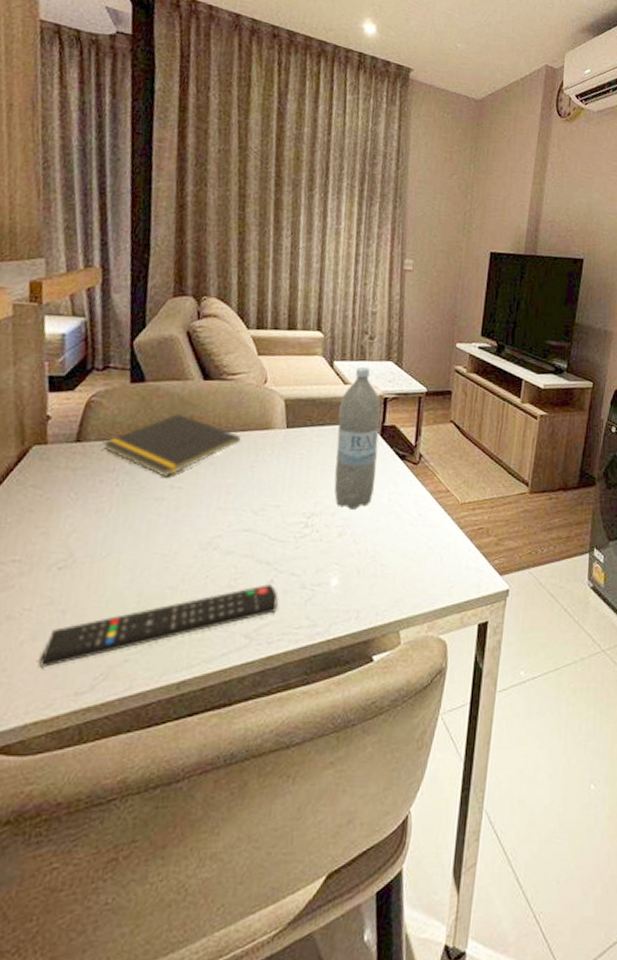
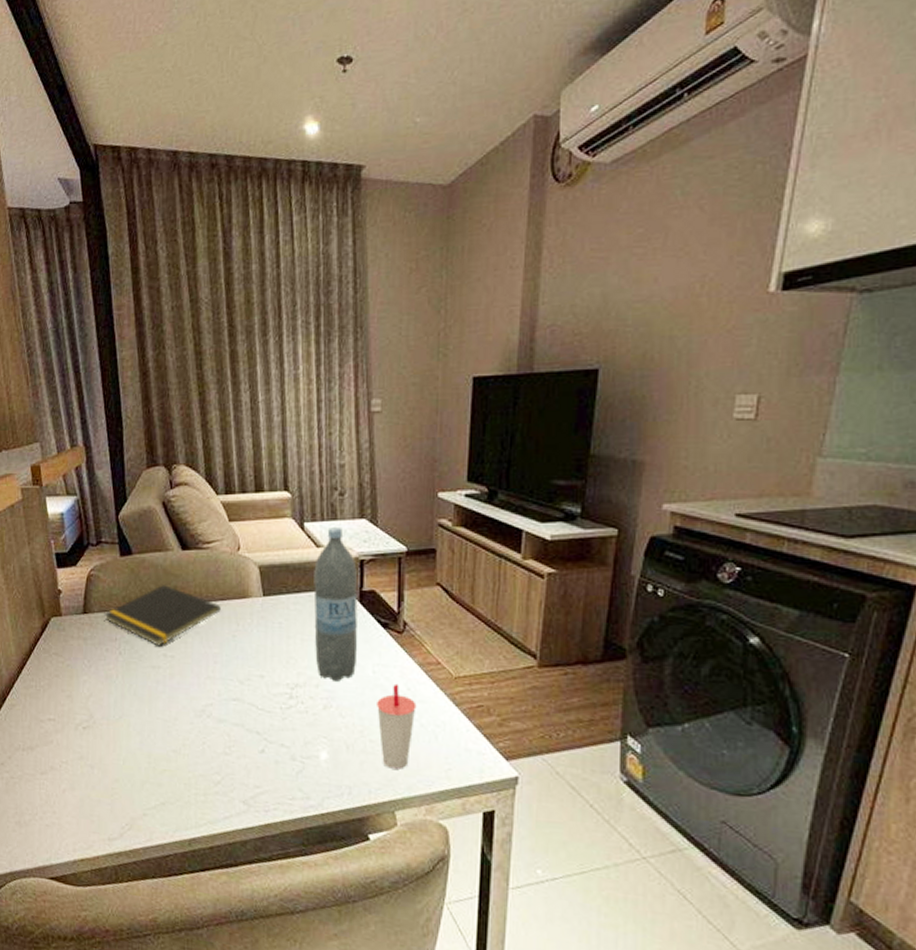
remote control: present [39,584,278,667] -> none [79,754,270,814]
cup: none [389,510,426,590] -> present [377,683,417,769]

